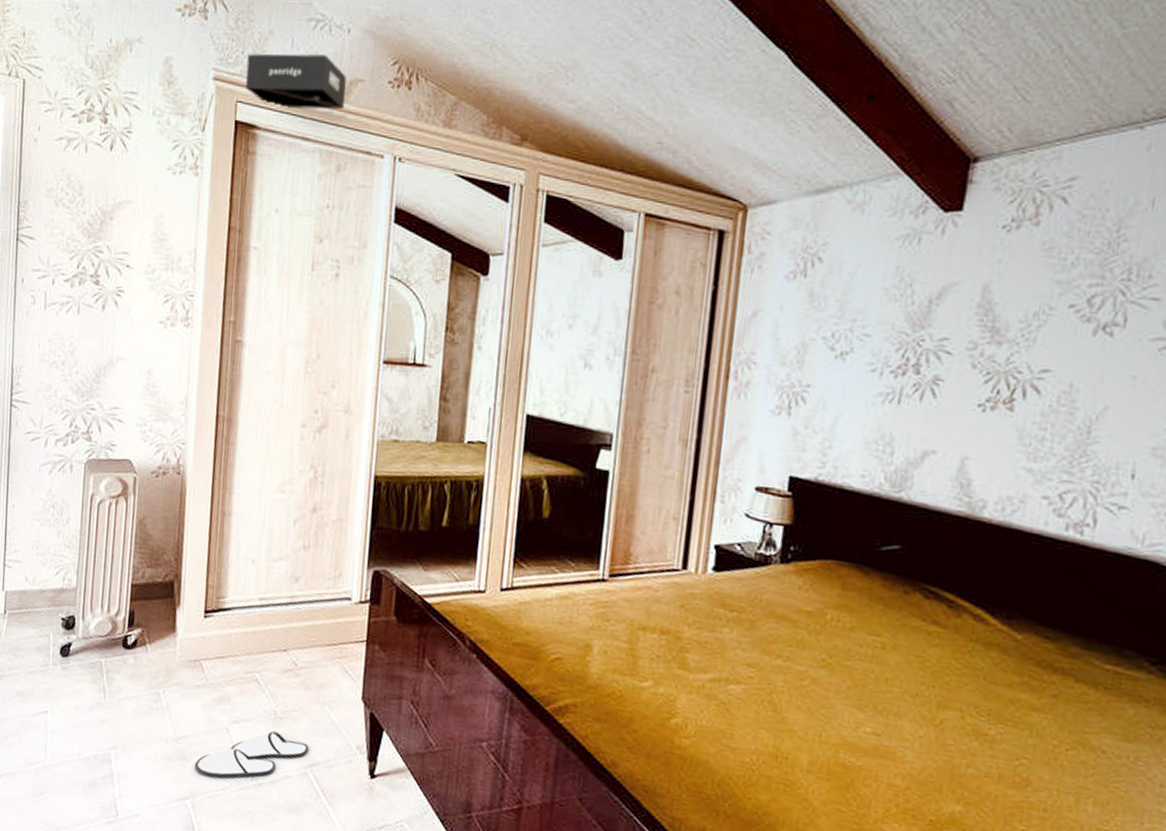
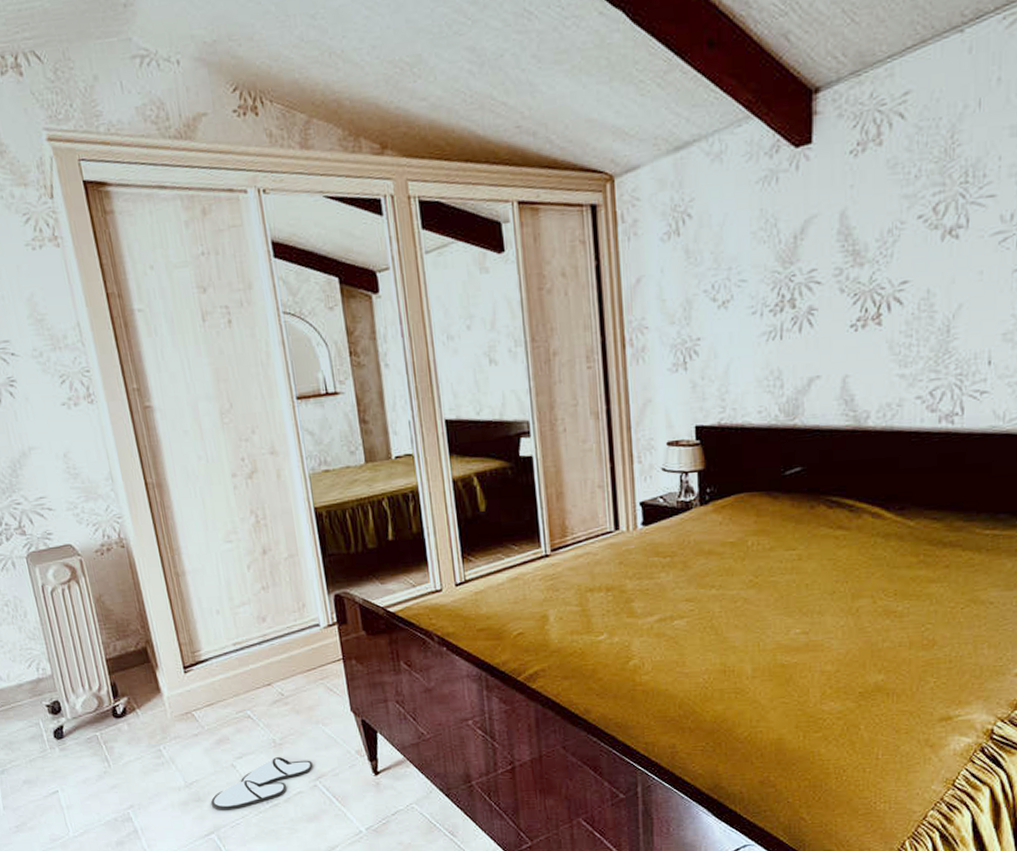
box: present [245,53,347,110] -> none [77,93,194,159]

